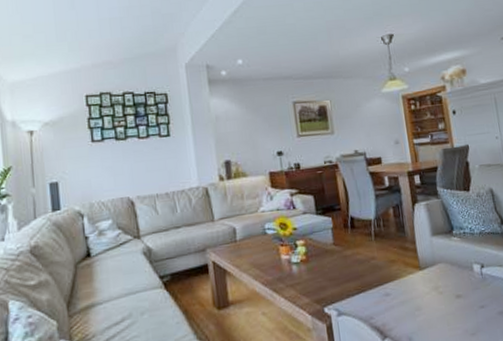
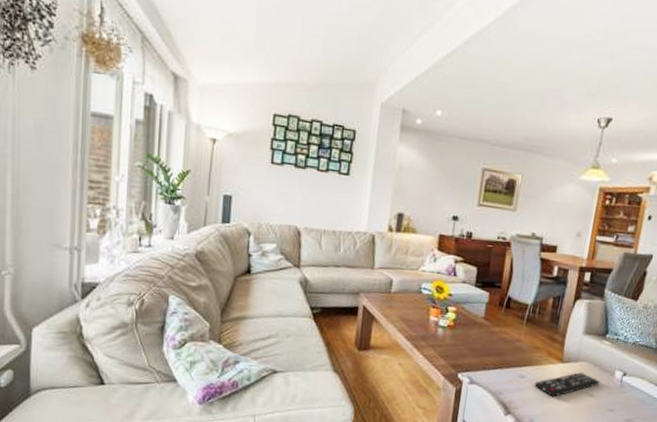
remote control: none [402,275,462,308] -> present [535,372,600,397]

